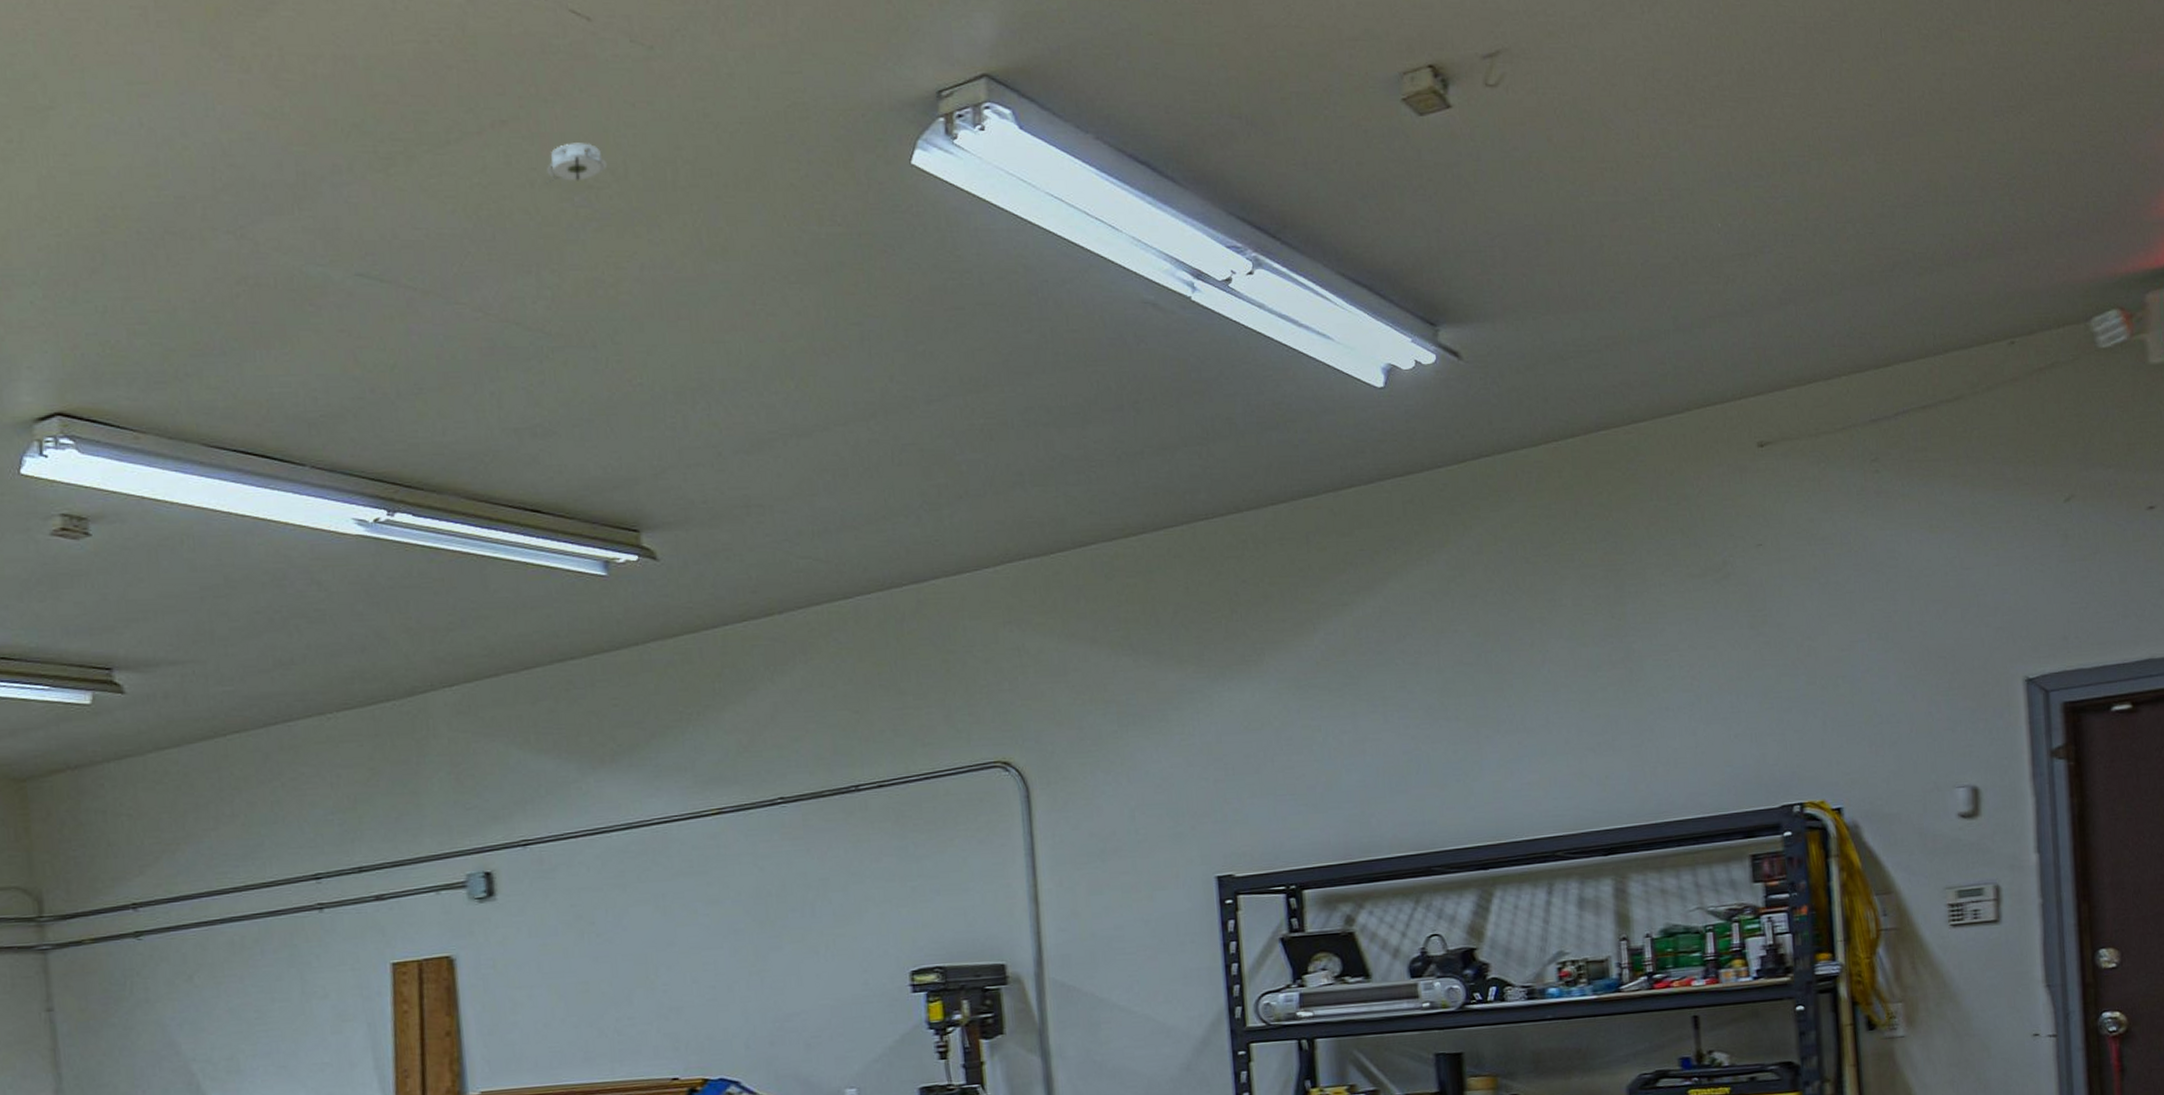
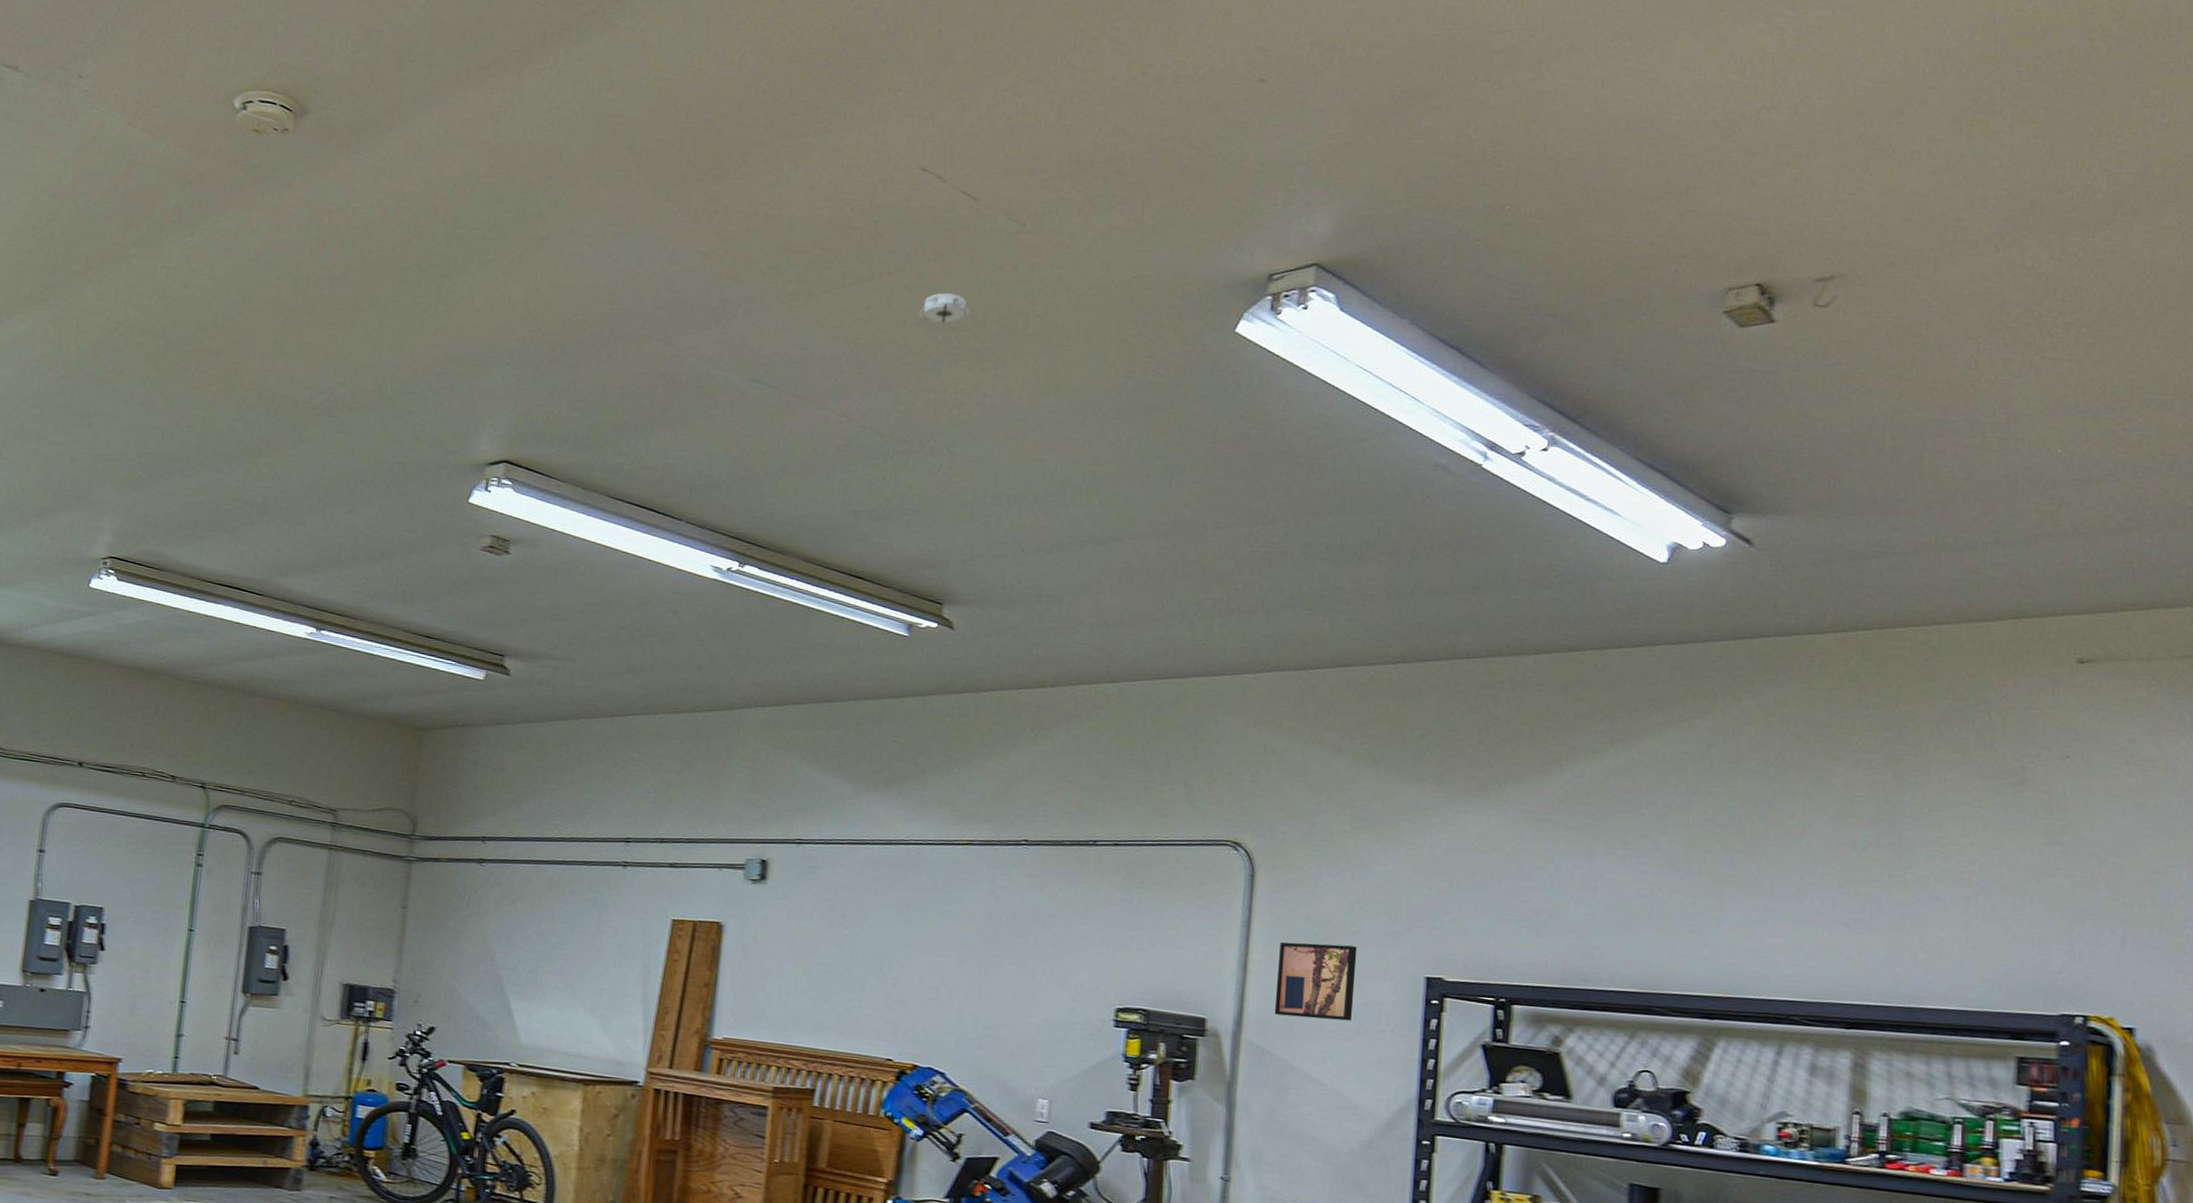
wall art: none [1068,856,1151,946] -> present [1274,942,1358,1021]

